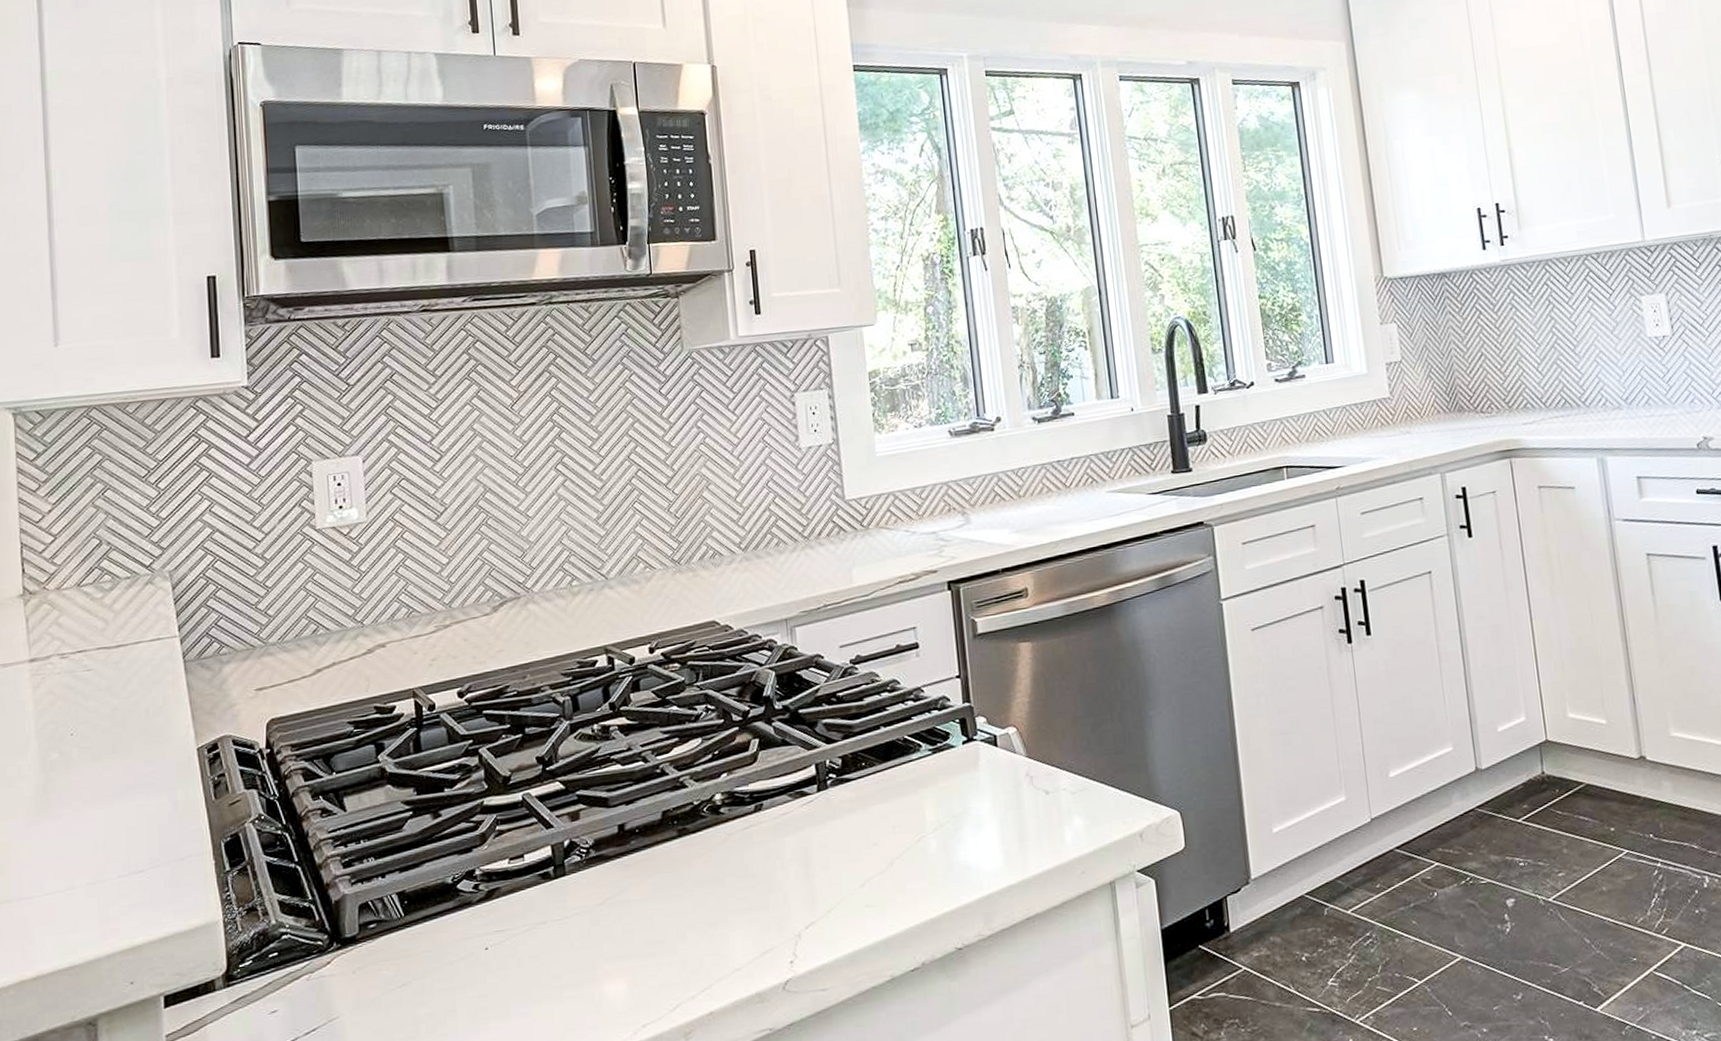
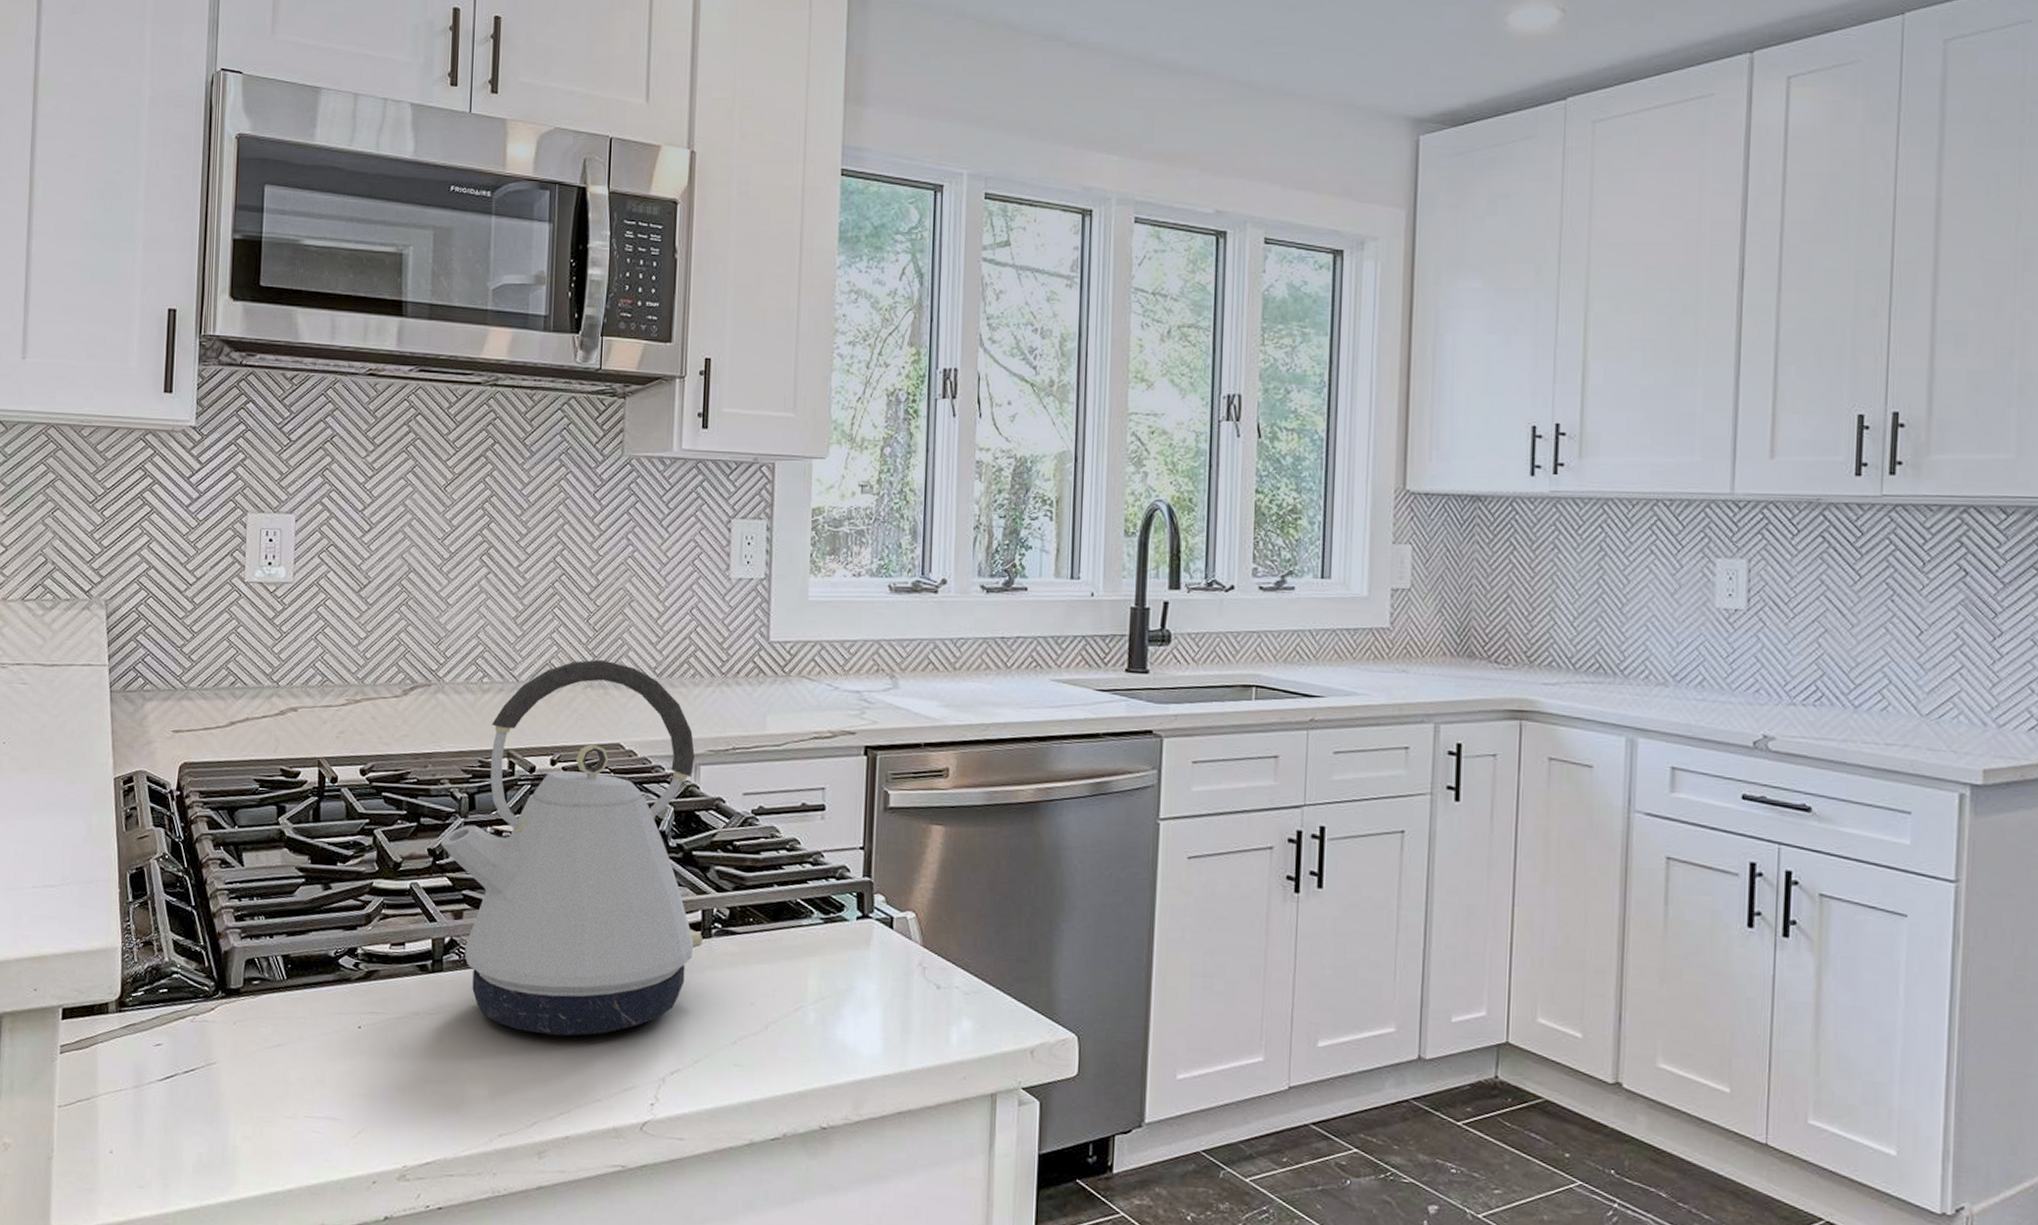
kettle: none [548,544,820,918] -> present [440,659,703,1036]

